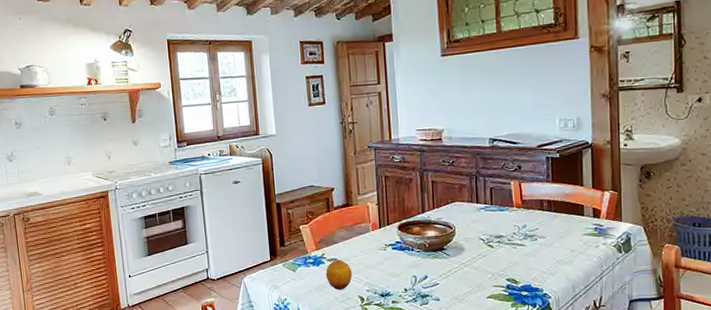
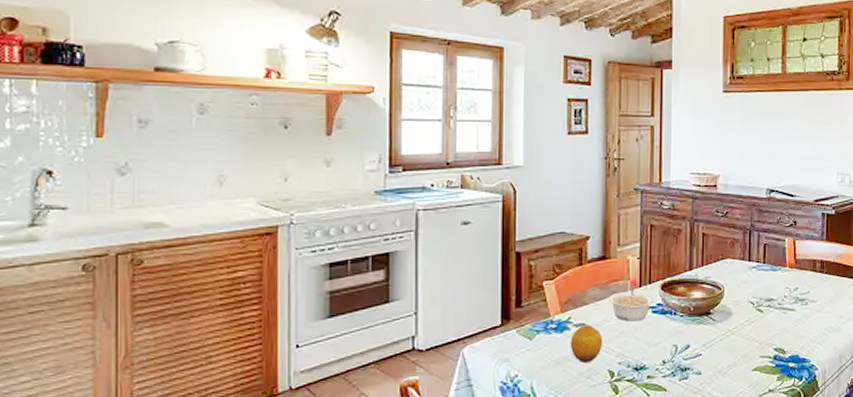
legume: none [354,226,392,257] -> present [608,285,653,322]

